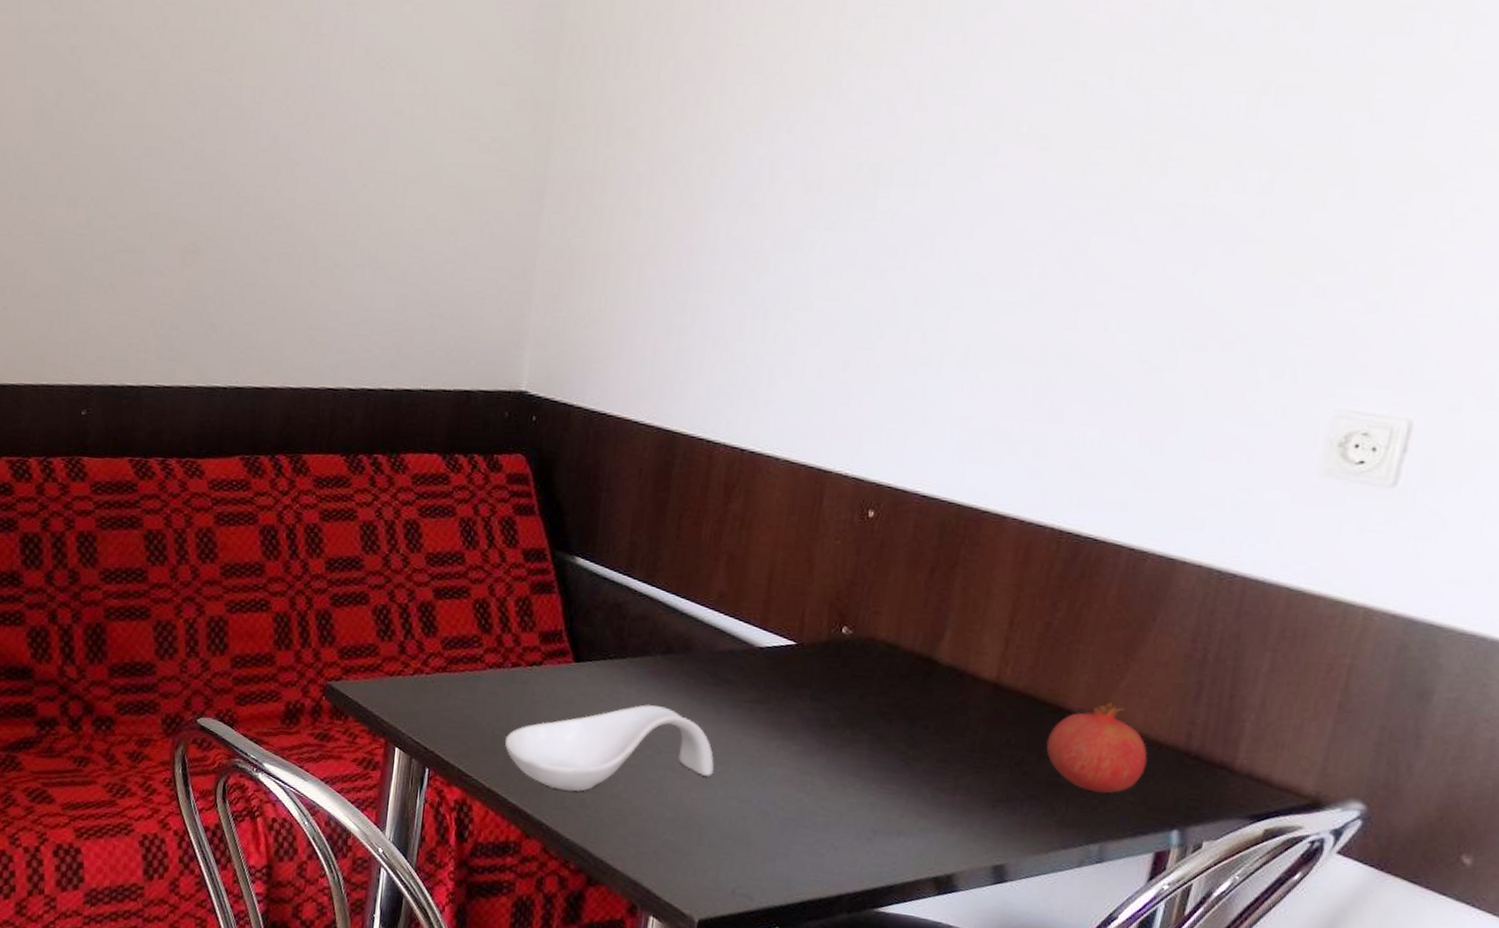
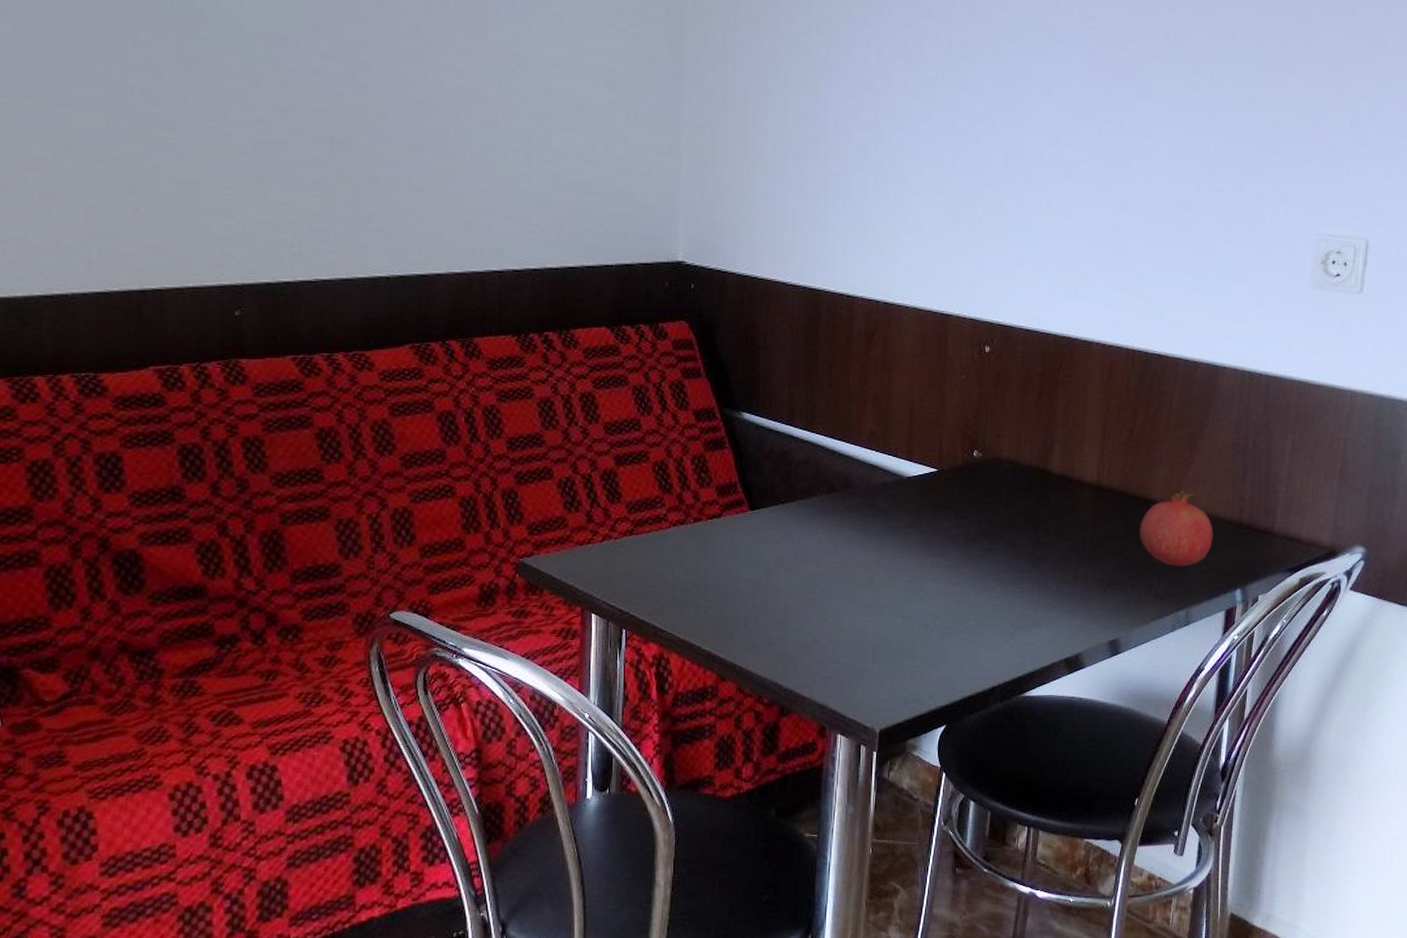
spoon rest: present [504,704,715,791] -> none [693,540,881,631]

